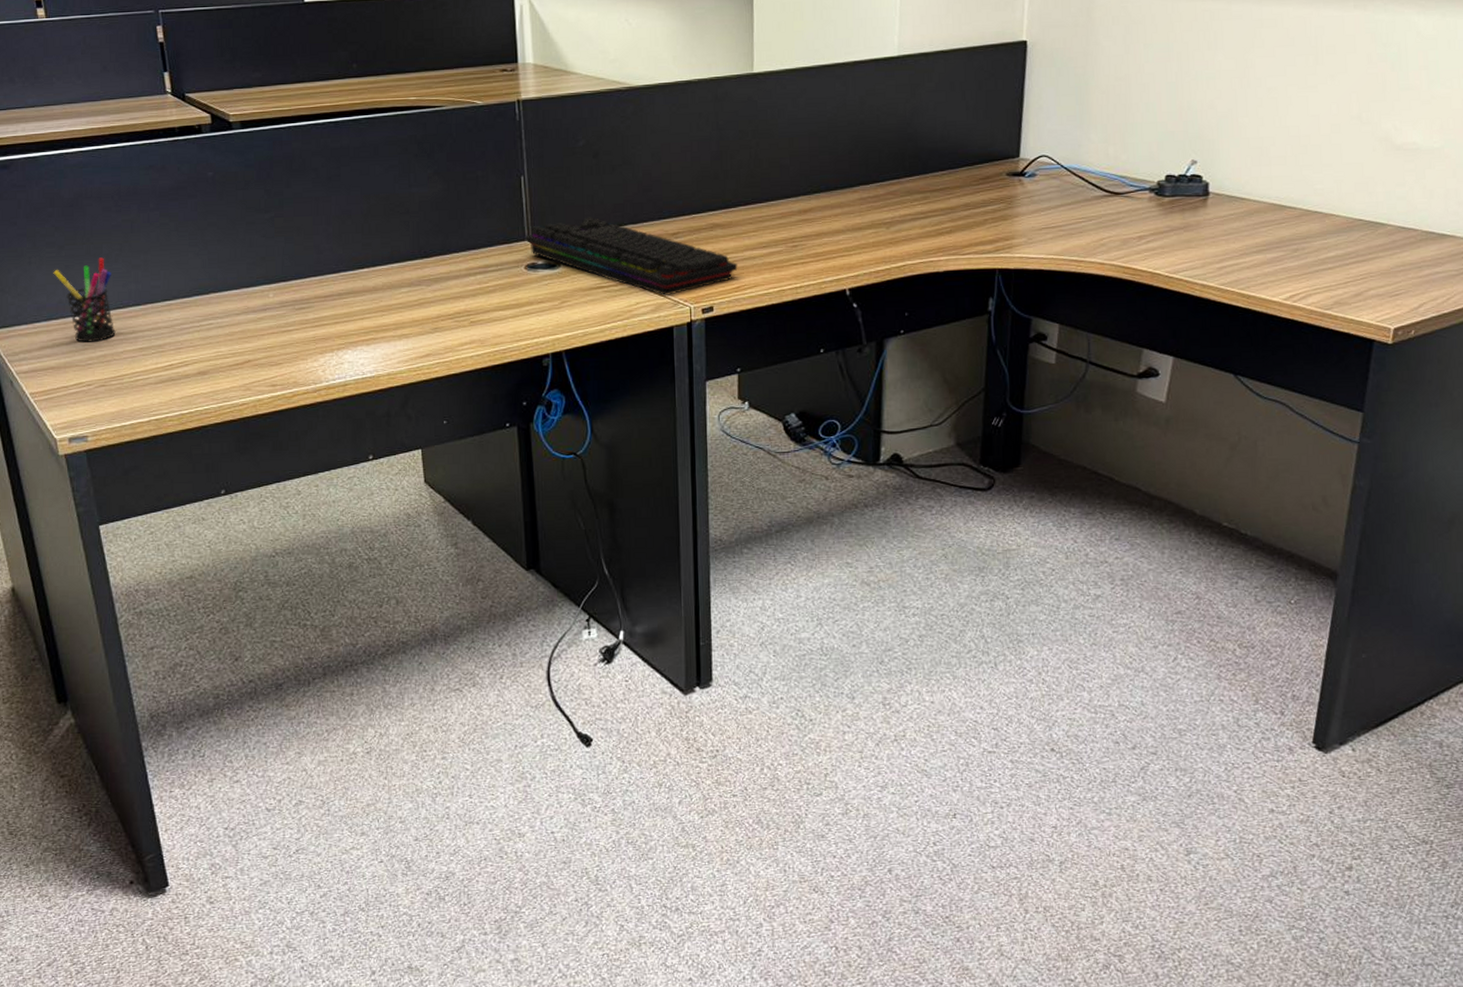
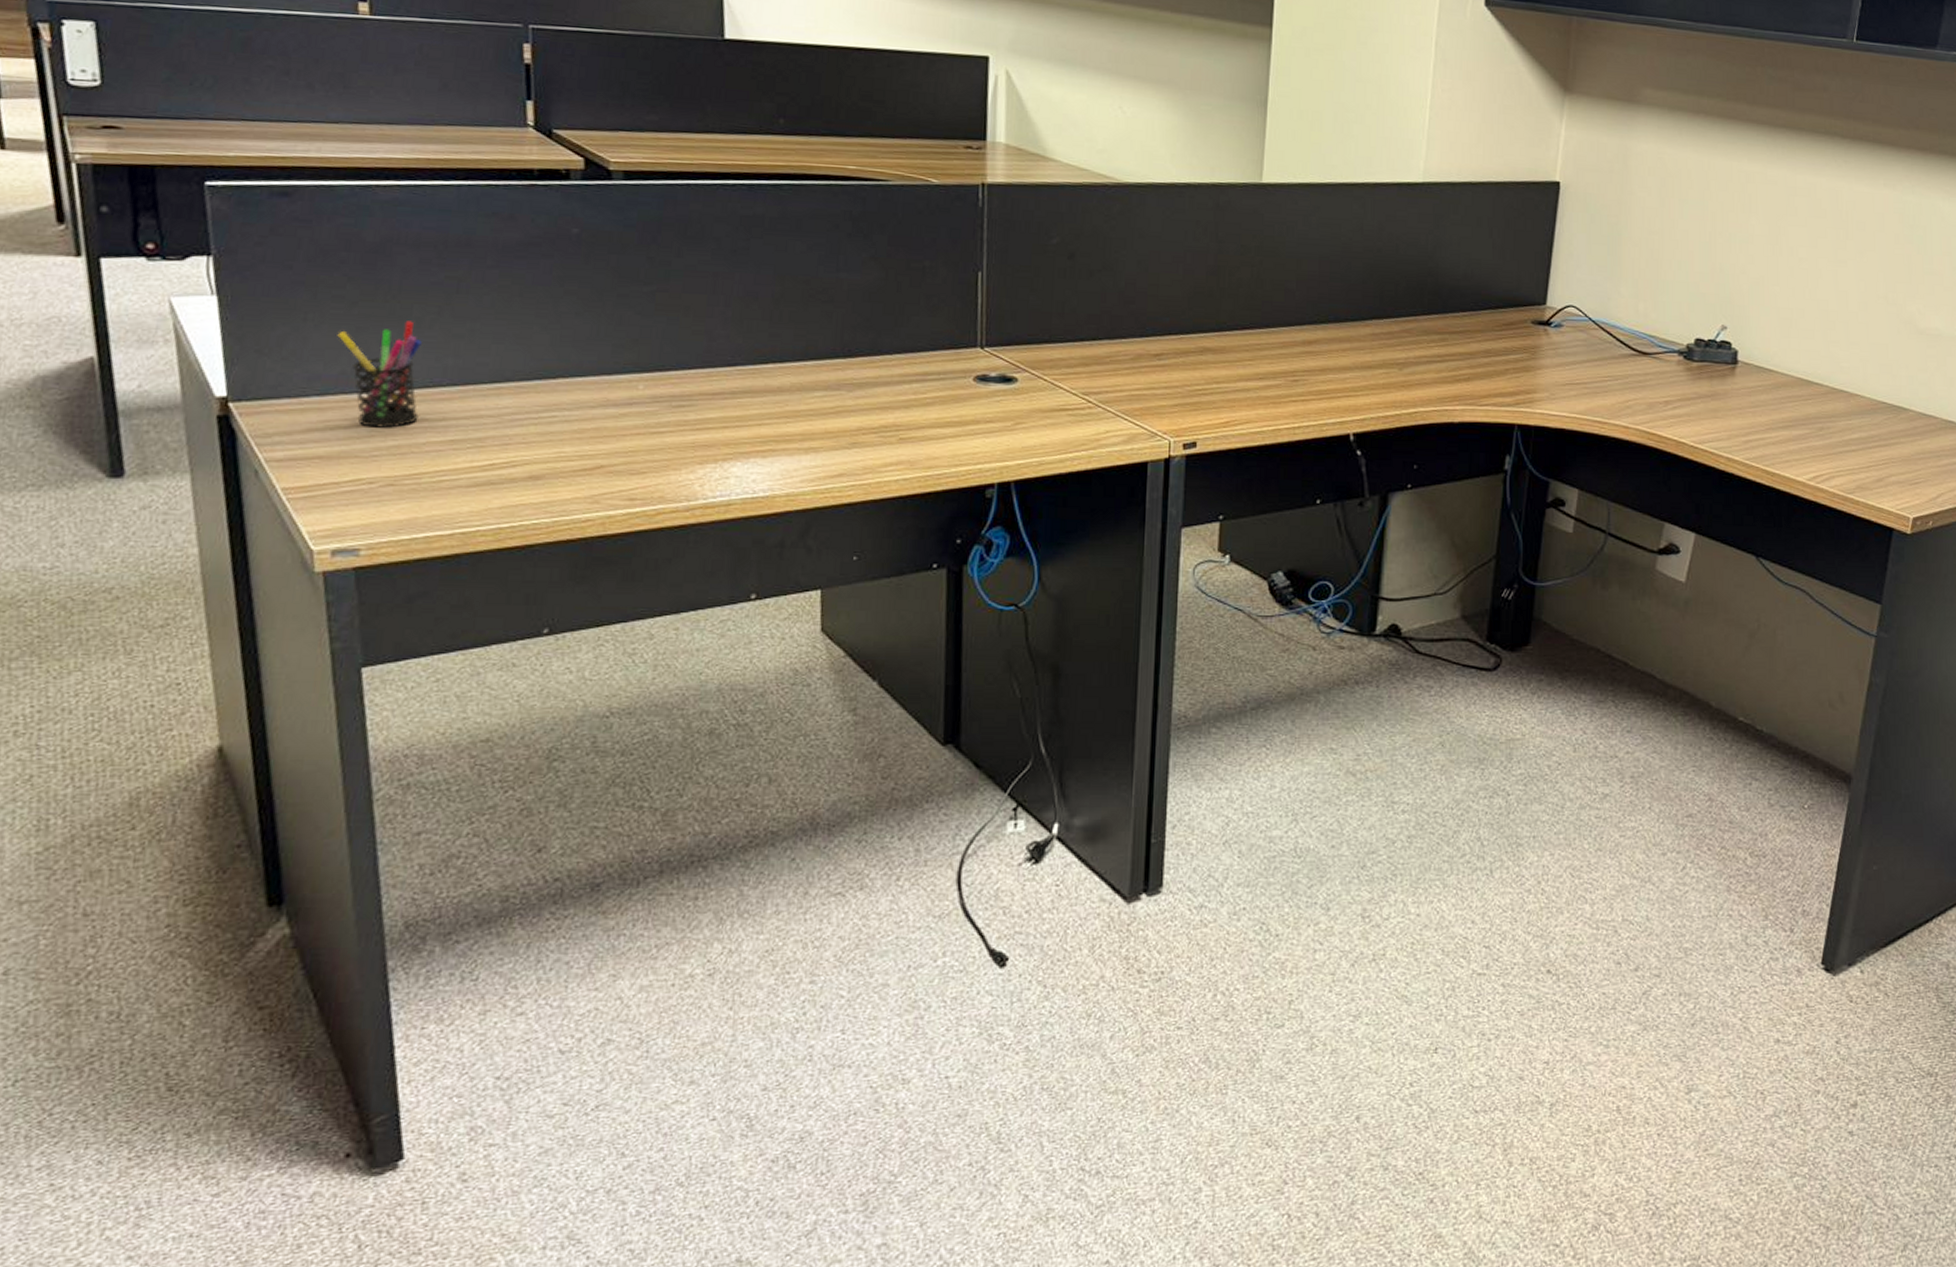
keyboard: present [525,217,738,296] -> none [977,326,1229,425]

